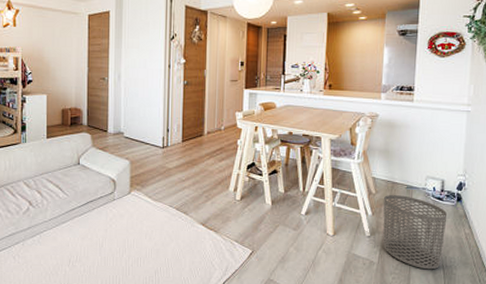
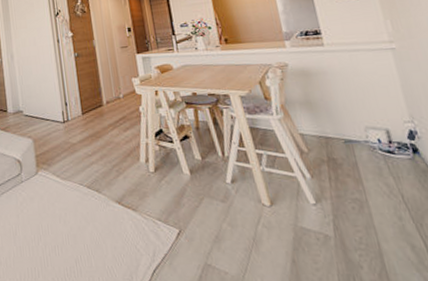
waste bin: present [383,195,448,270] -> none [319,151,418,242]

